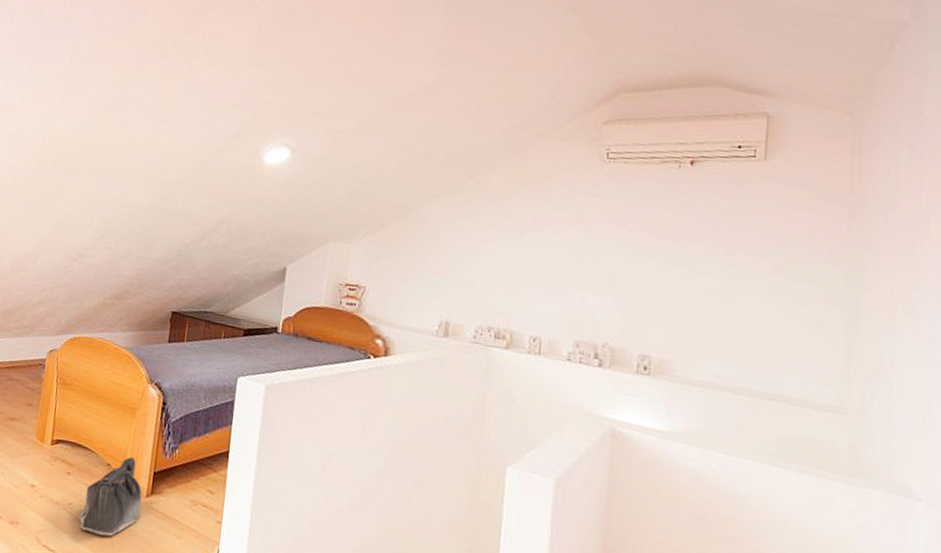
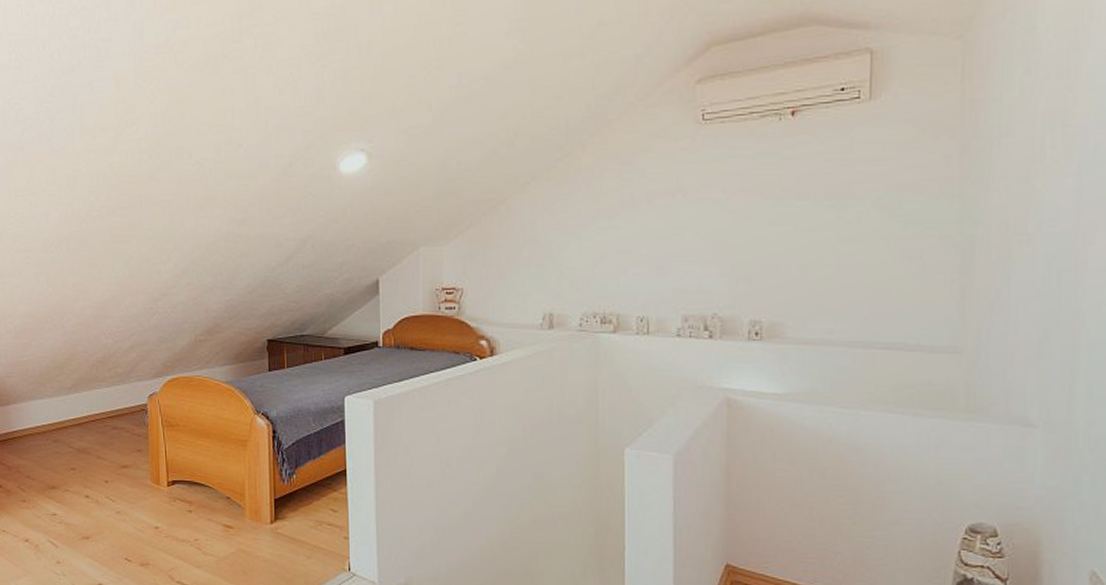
saddlebag: present [79,457,142,536] -> none [208,488,267,565]

